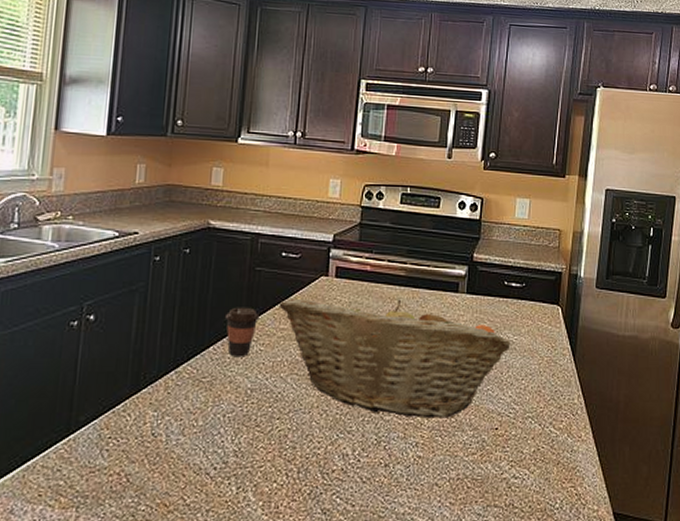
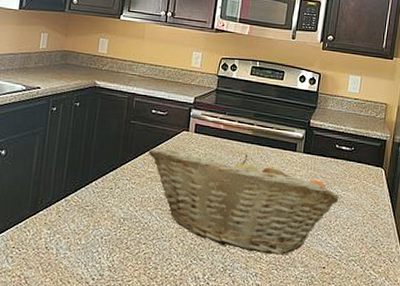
coffee cup: present [224,307,259,358] -> none [105,151,132,192]

